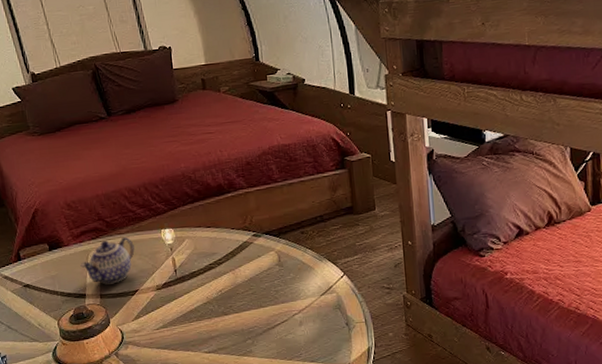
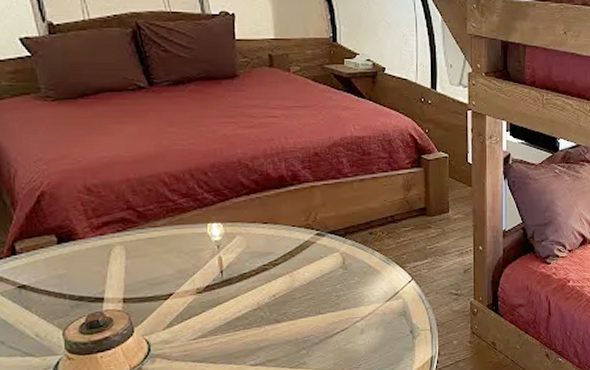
teapot: present [80,236,135,285] -> none [99,230,172,287]

